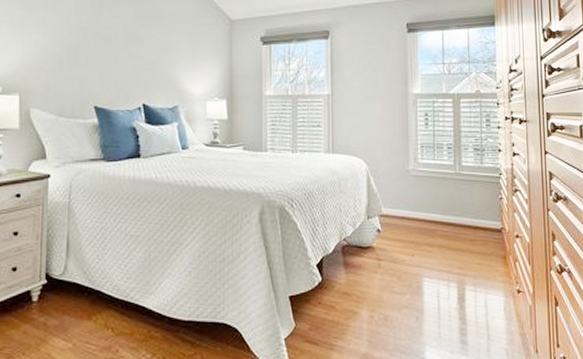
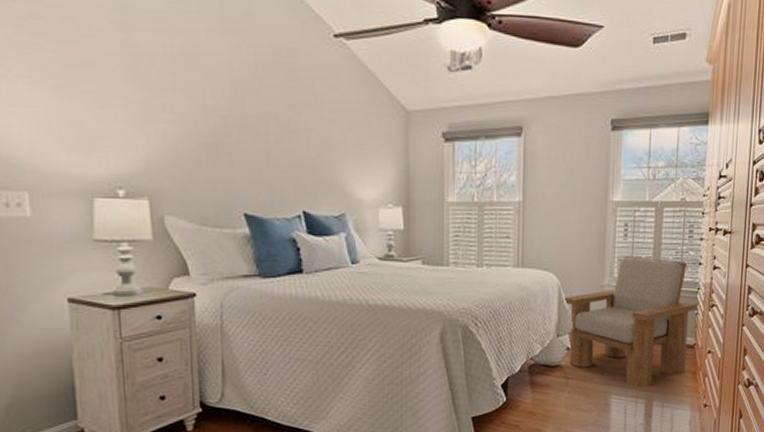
armchair: none [371,143,502,271] -> present [562,256,698,388]

